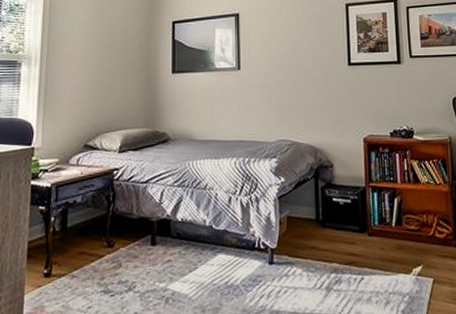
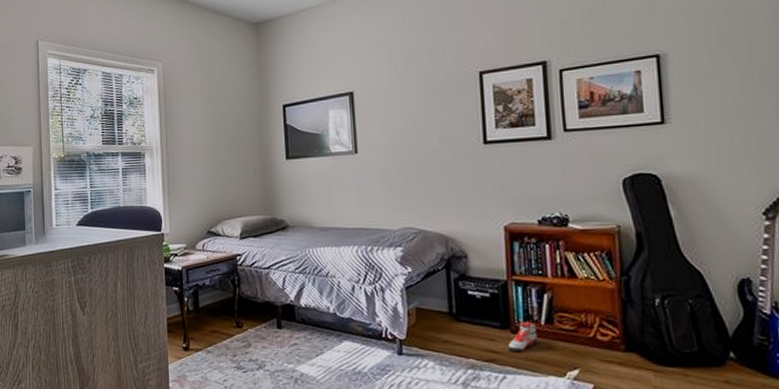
sneaker: none [365,223,390,254] -> present [508,321,538,352]

